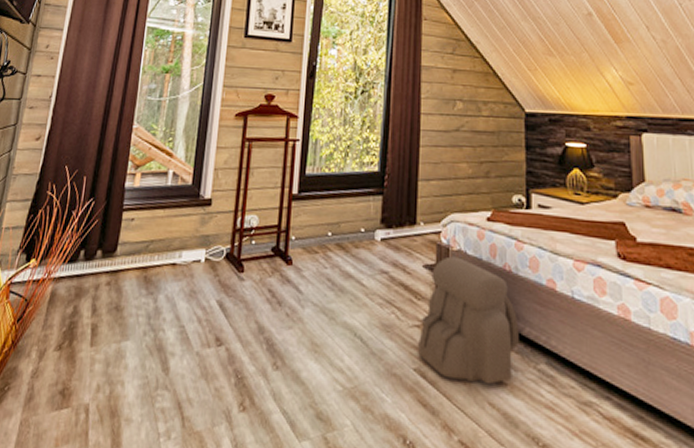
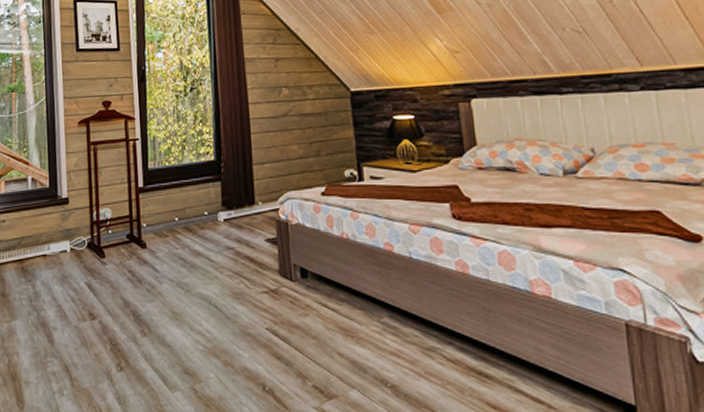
backpack: present [417,256,519,385] -> none [266,230,362,338]

